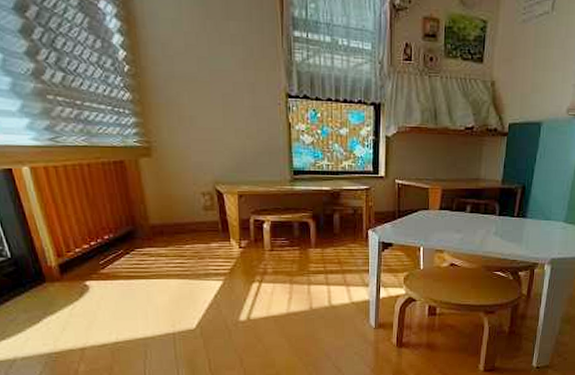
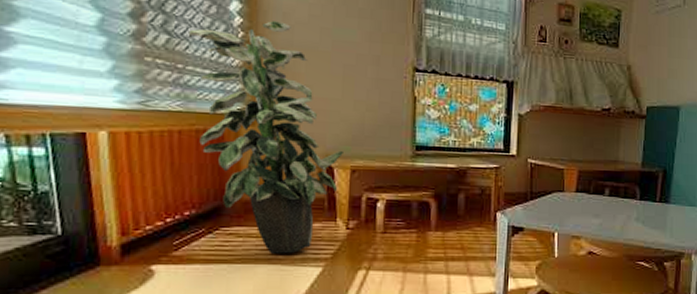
indoor plant: none [80,53,230,270] -> present [188,21,343,254]

